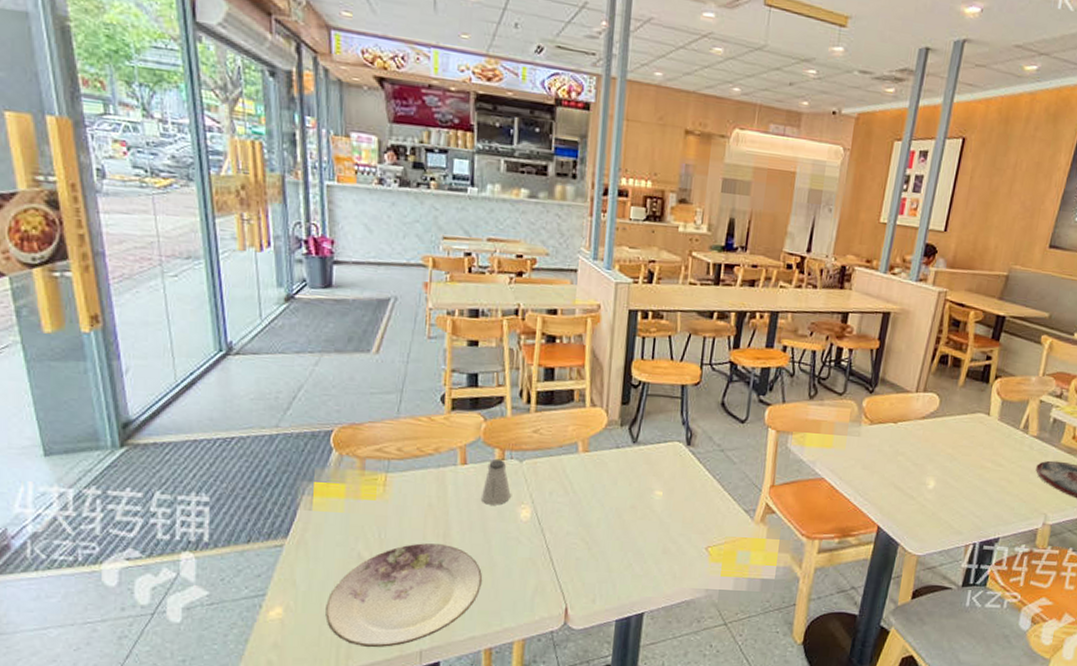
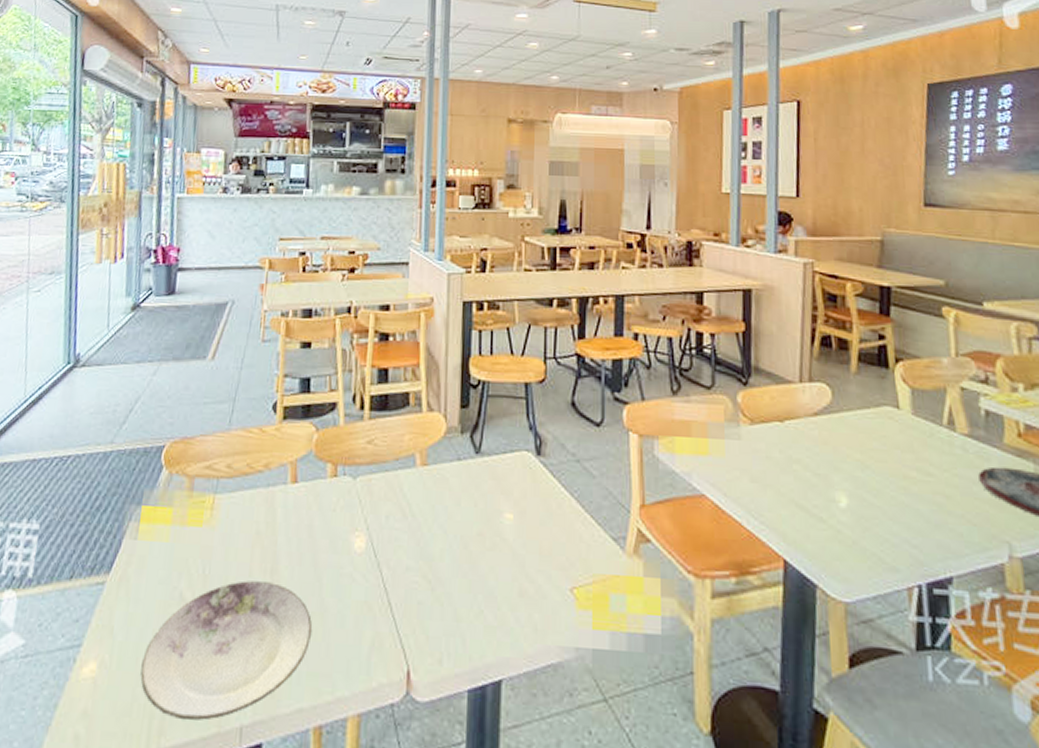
saltshaker: present [482,458,511,505] -> none [312,475,344,533]

